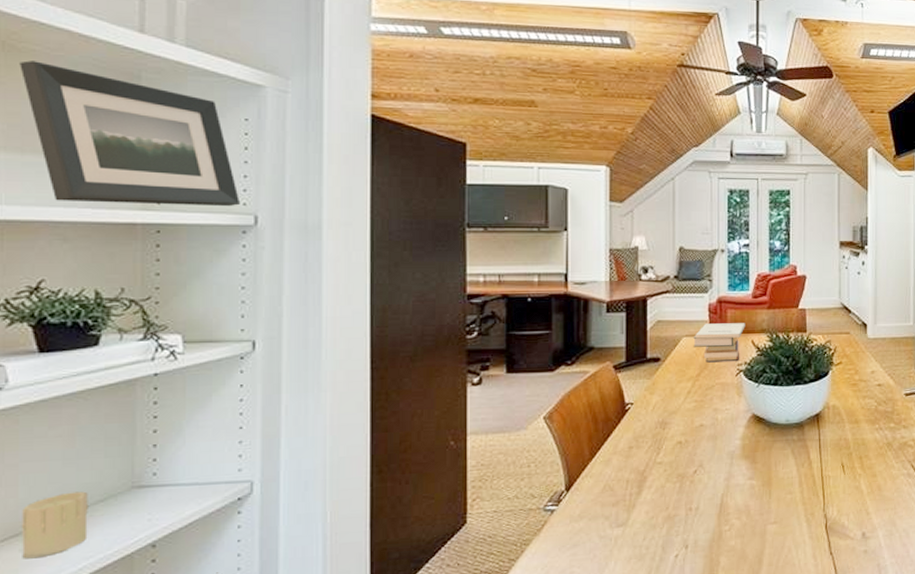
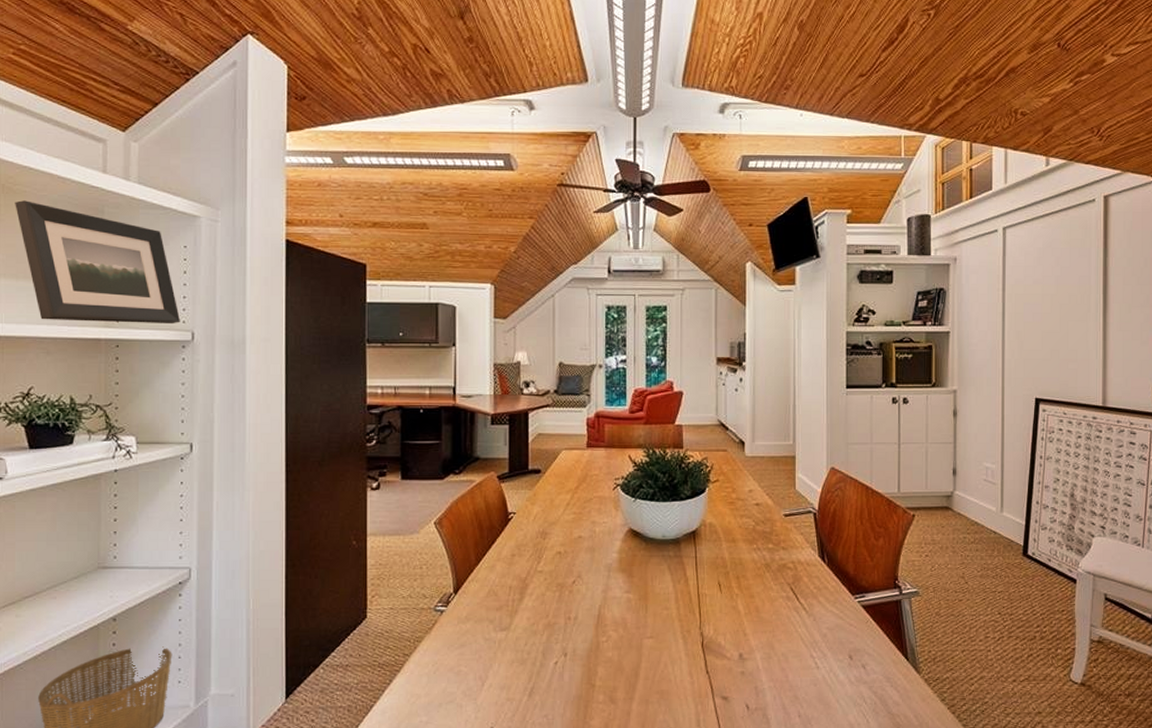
candle: present [22,491,88,559] -> none [18,569,66,624]
books: present [693,323,745,363] -> none [572,438,622,476]

